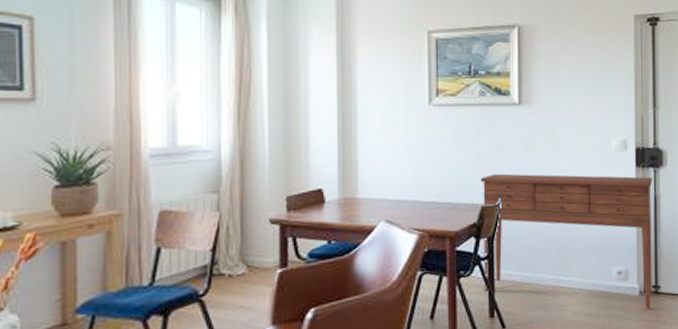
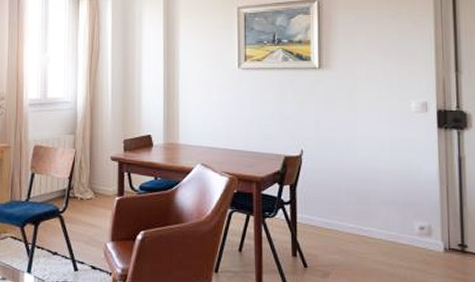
console table: present [480,173,653,309] -> none [283,129,458,266]

